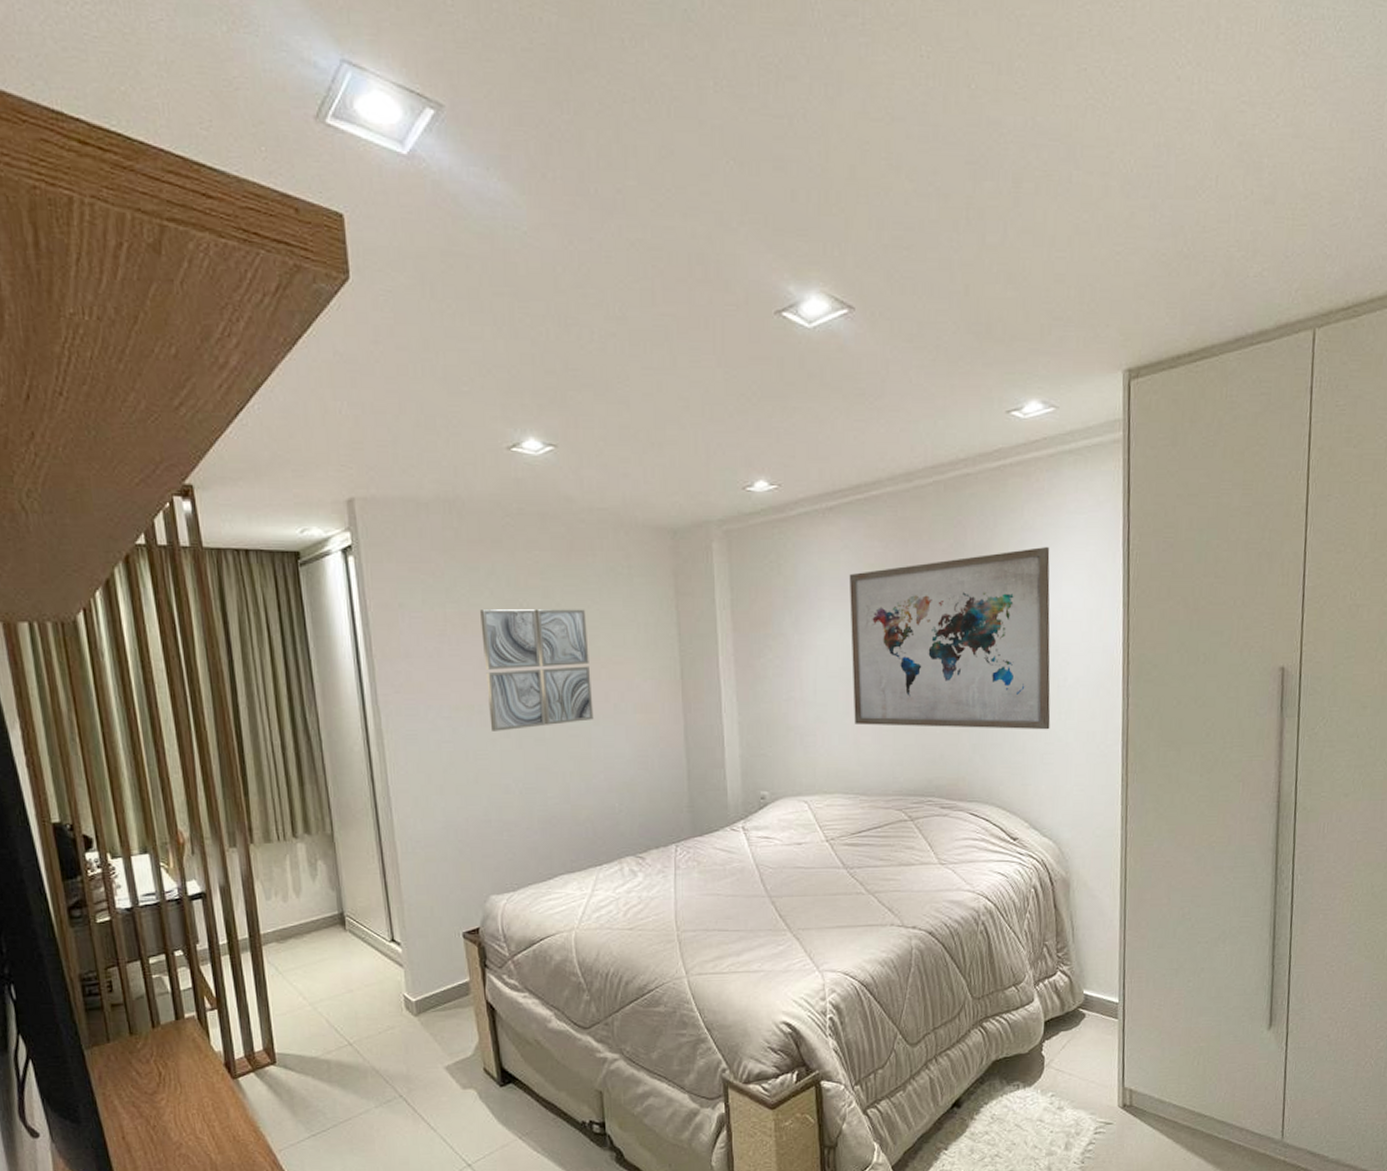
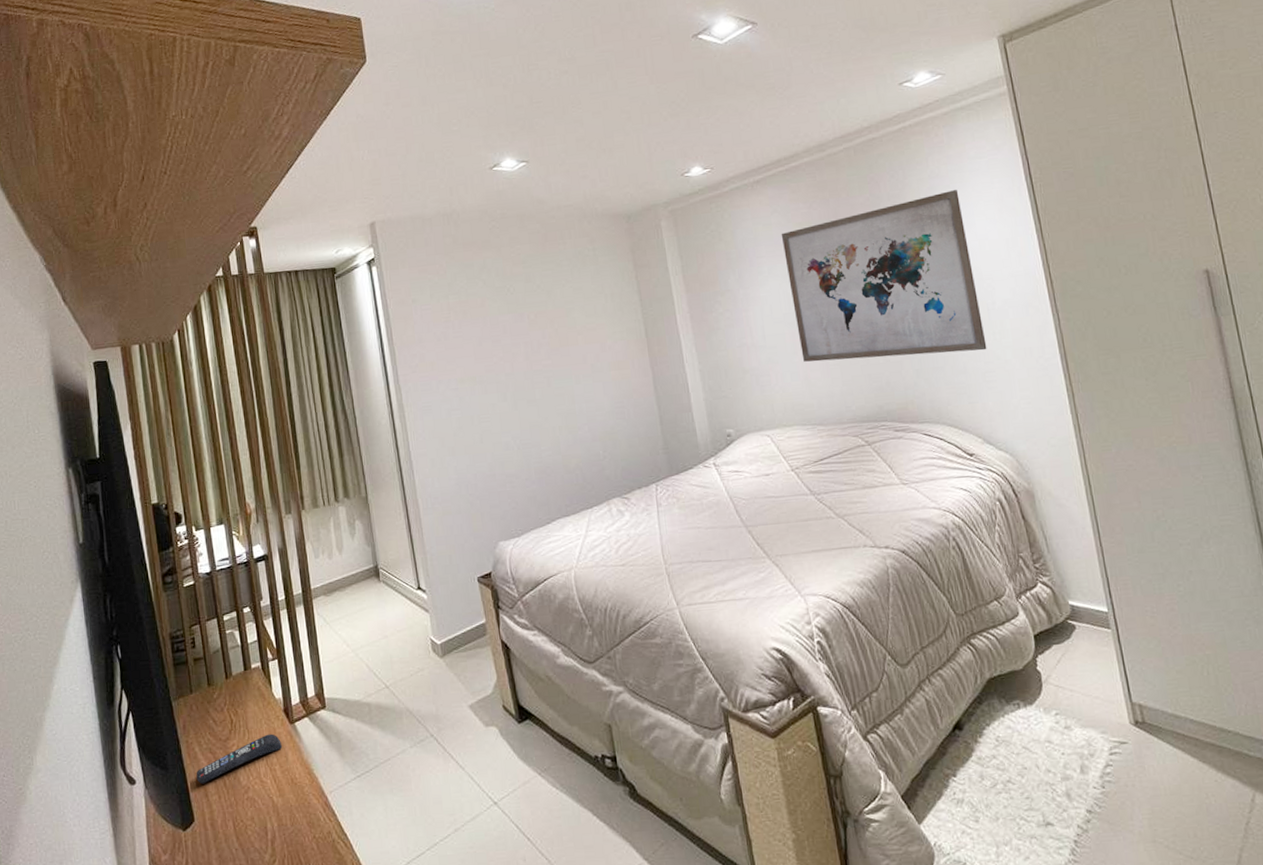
remote control: none [115,1088,222,1139] -> present [196,734,282,784]
wall art: present [480,609,594,731] -> none [476,288,575,397]

